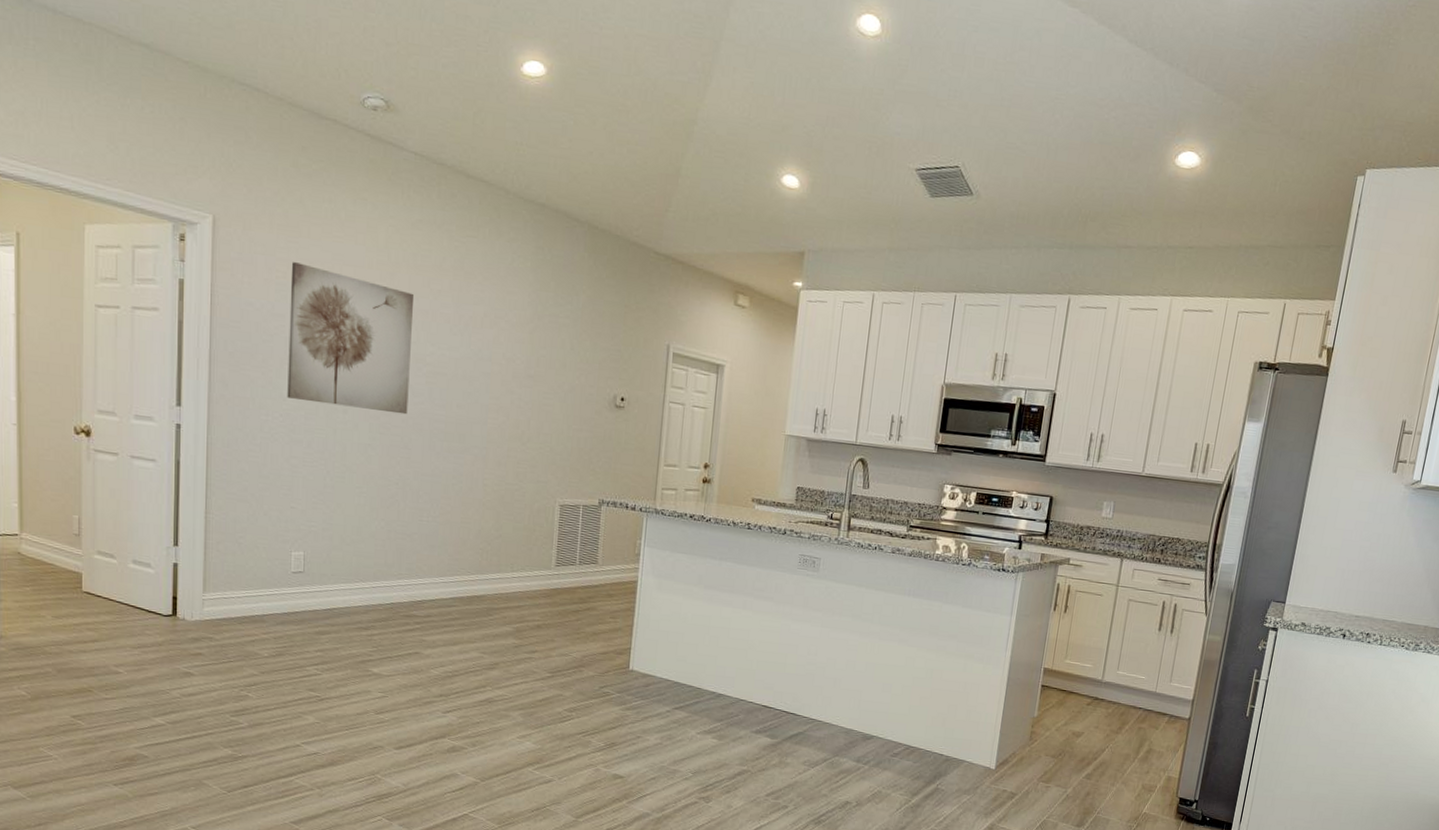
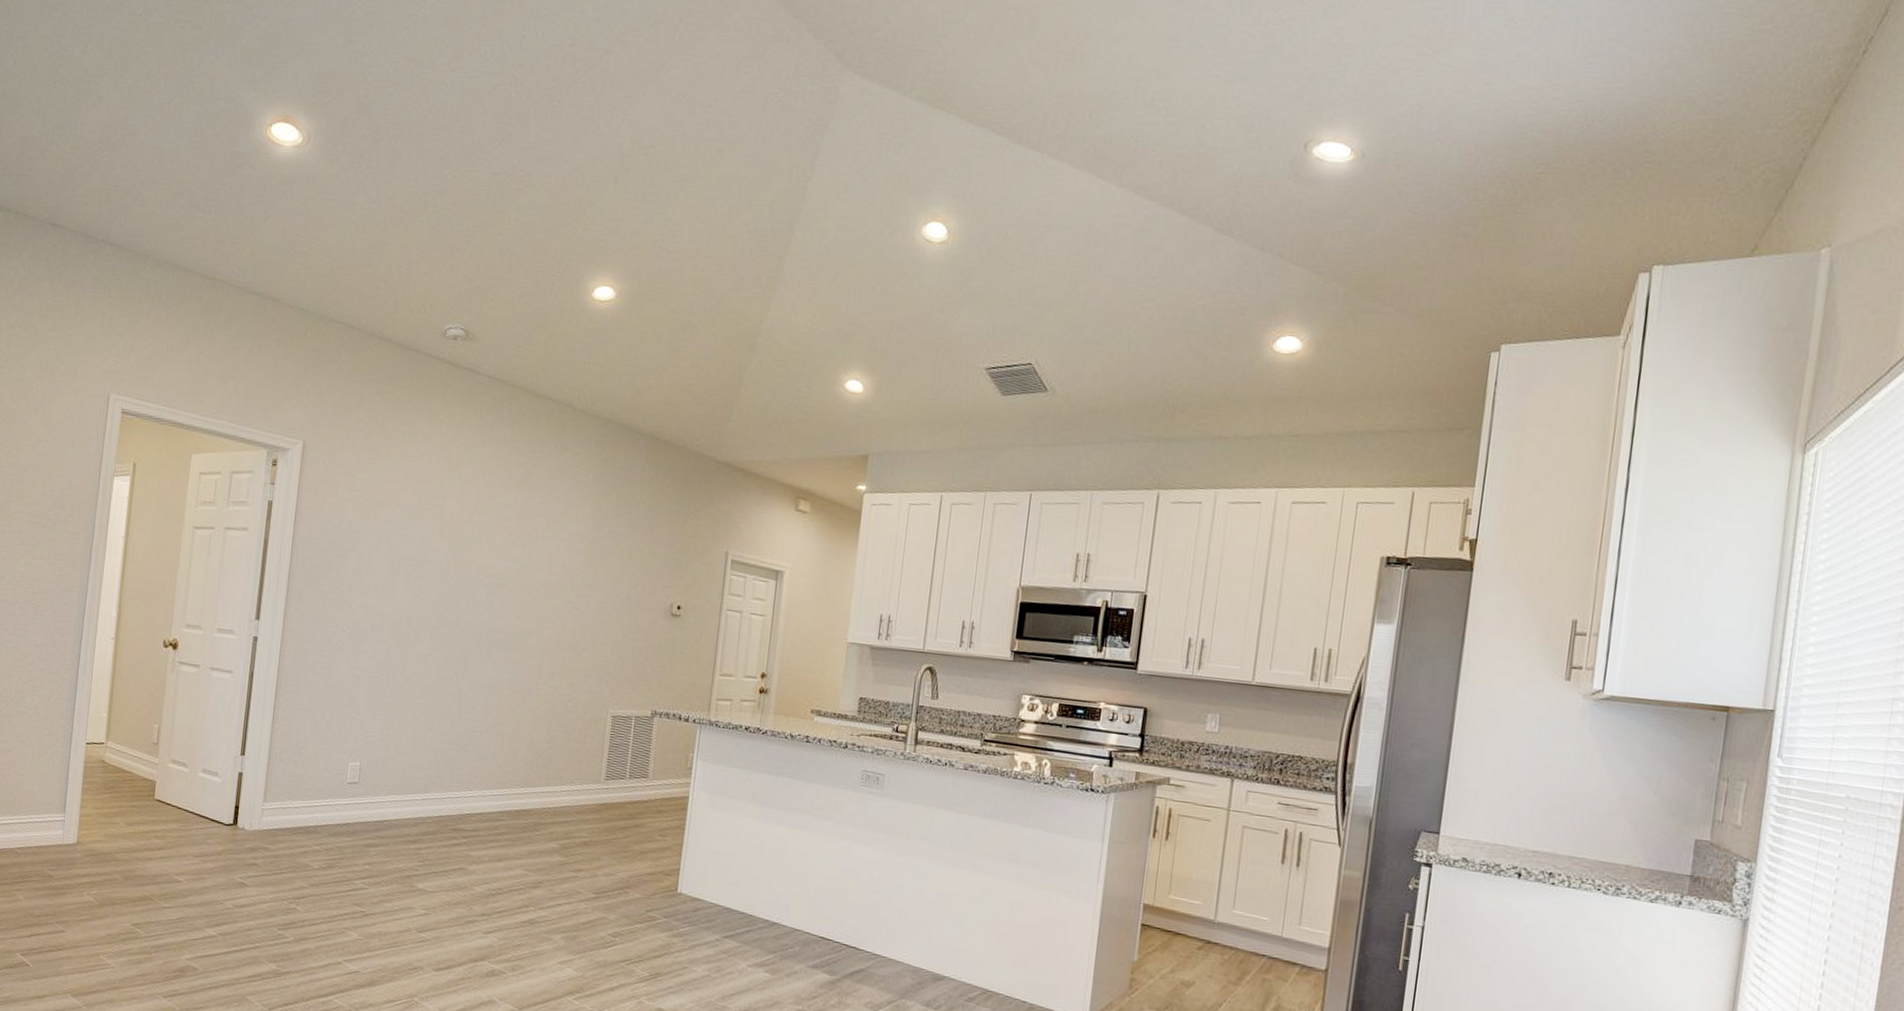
wall art: present [287,262,415,415] -> none [356,482,481,626]

